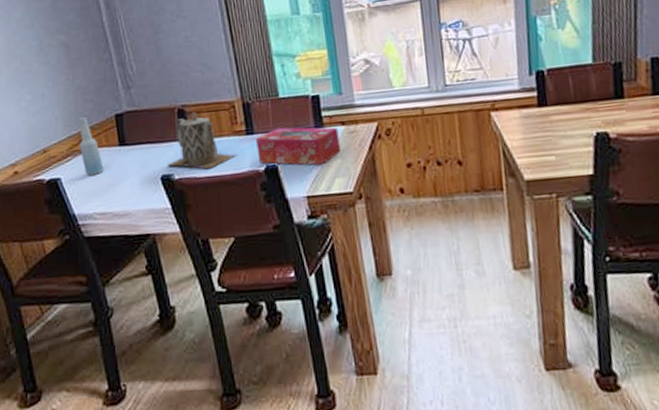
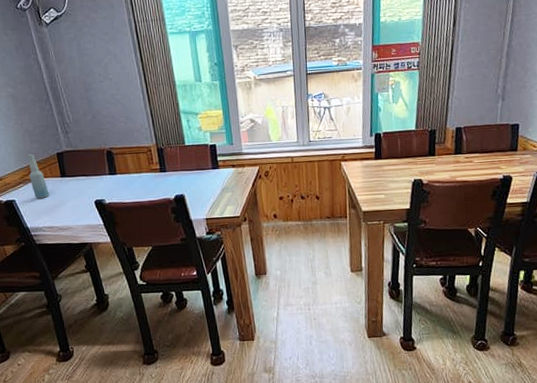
teapot: present [166,111,239,169] -> none [99,153,155,197]
tissue box: present [255,127,340,166] -> none [167,167,231,197]

